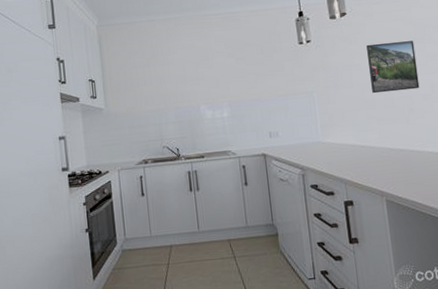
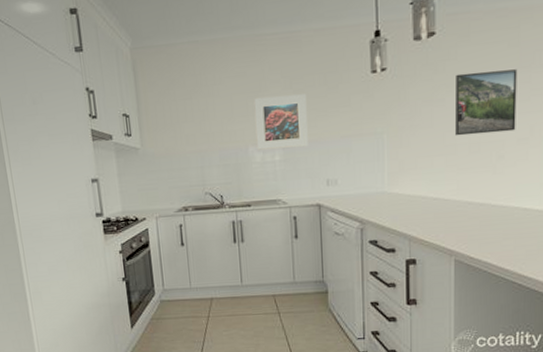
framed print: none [203,61,251,109] -> present [254,94,308,151]

